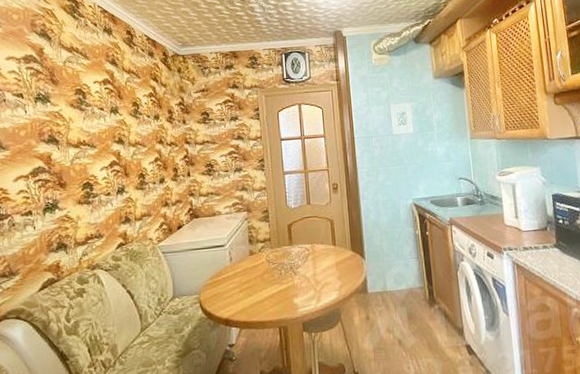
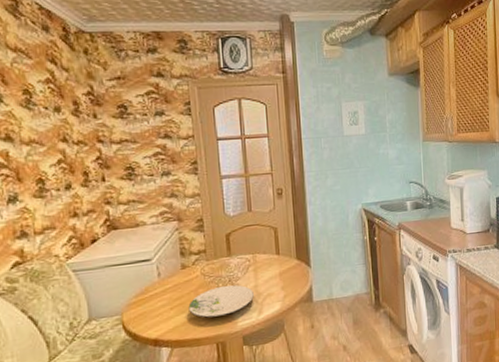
plate: none [255,272,313,302] -> present [188,285,254,318]

